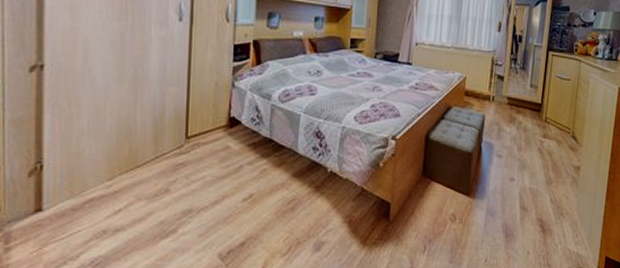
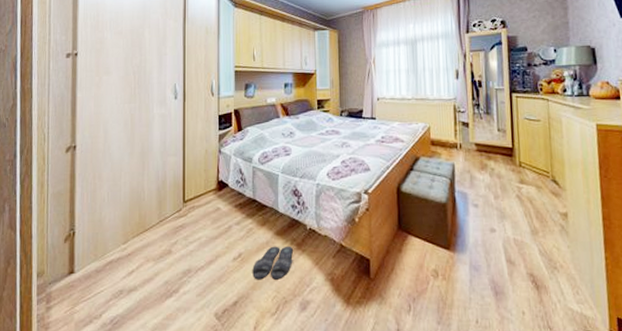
slippers: none [264,188,311,221] -> present [252,245,293,280]

